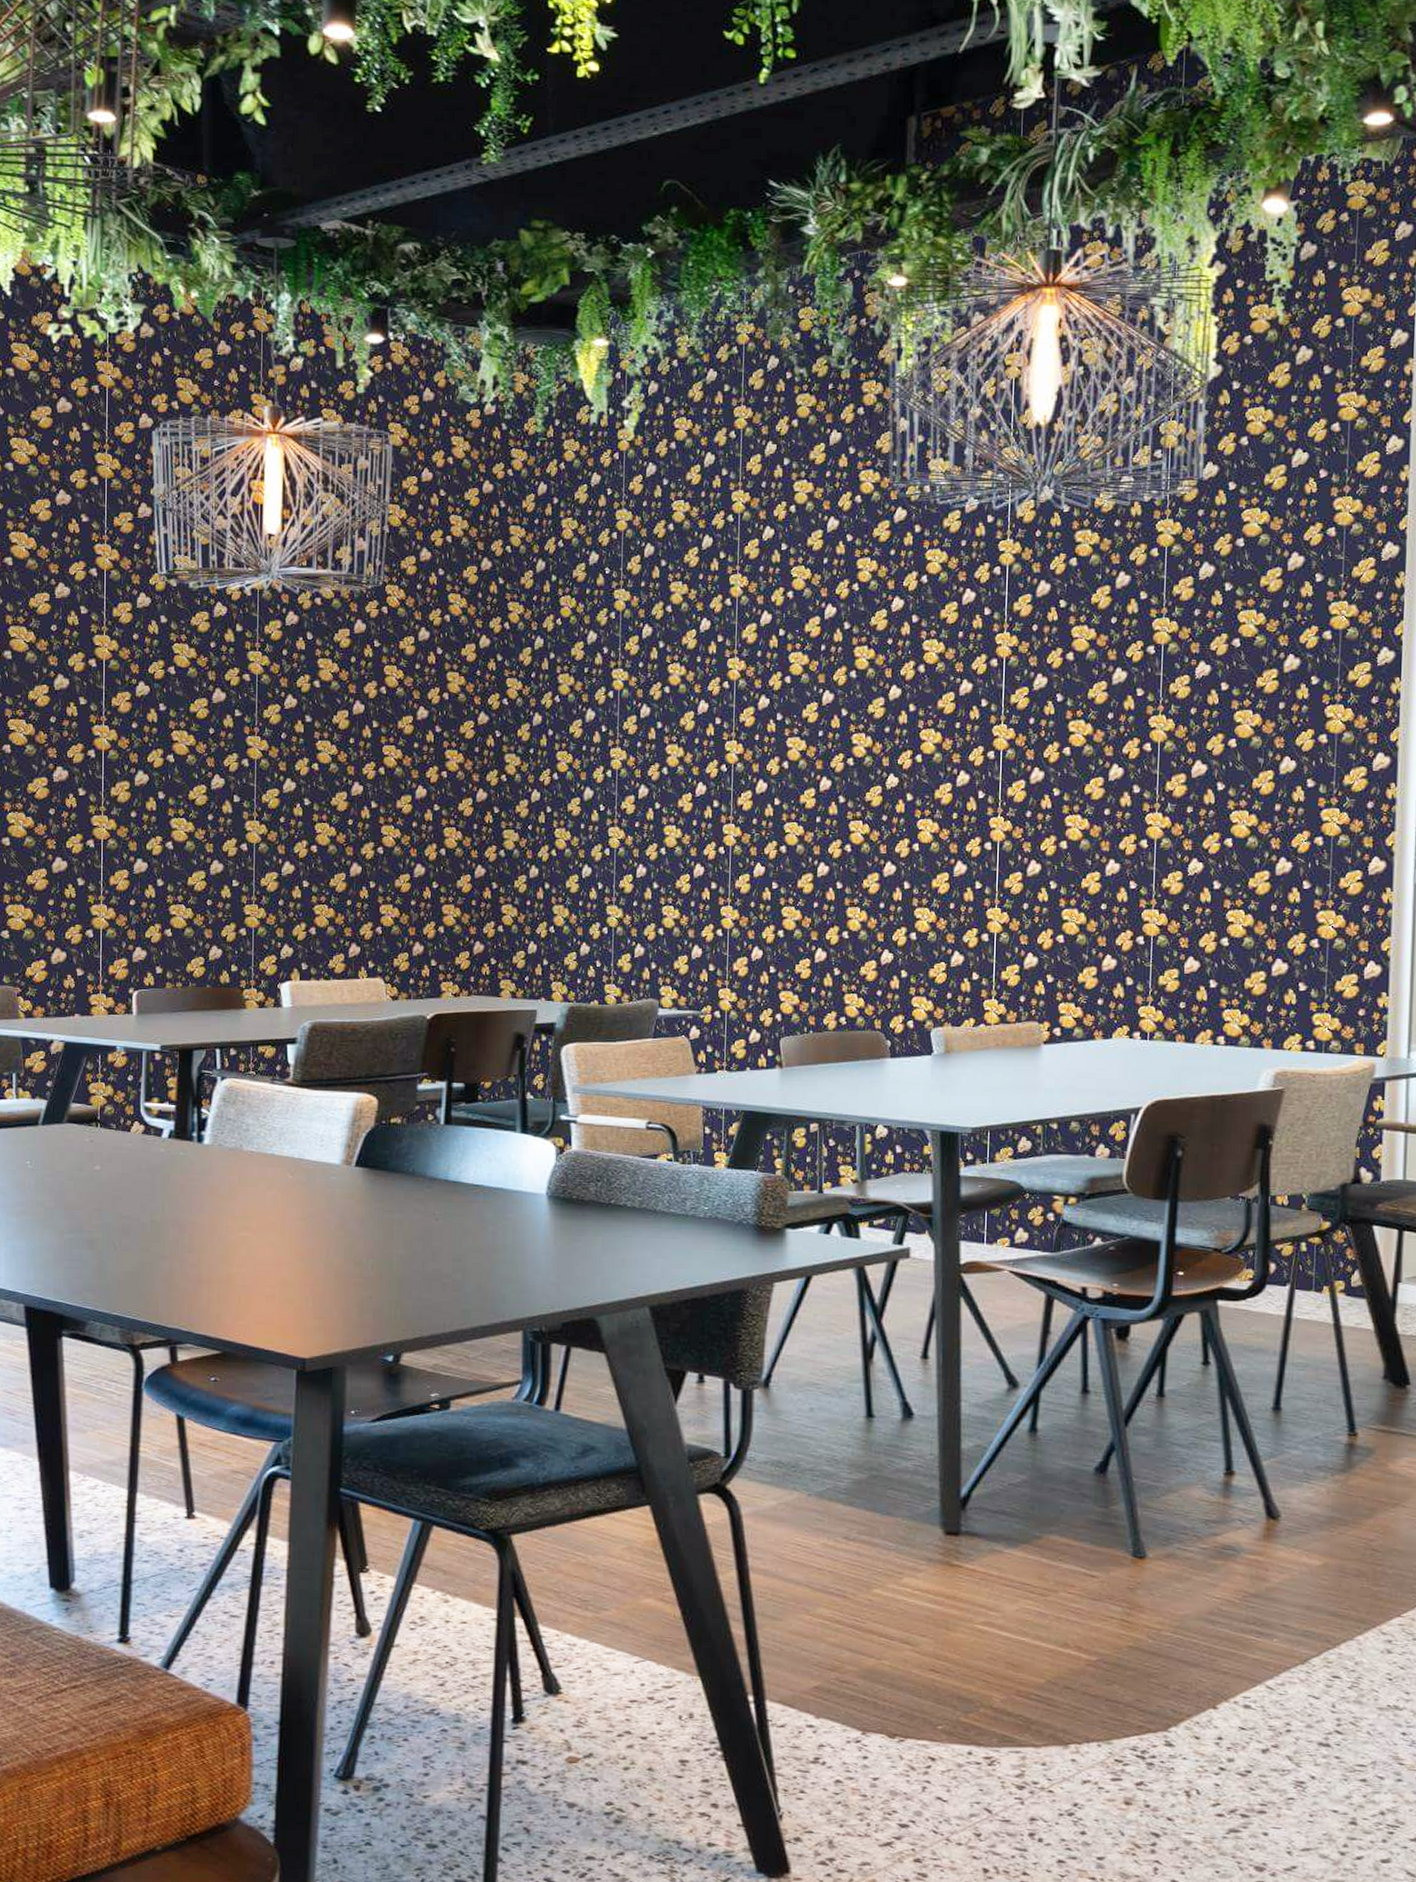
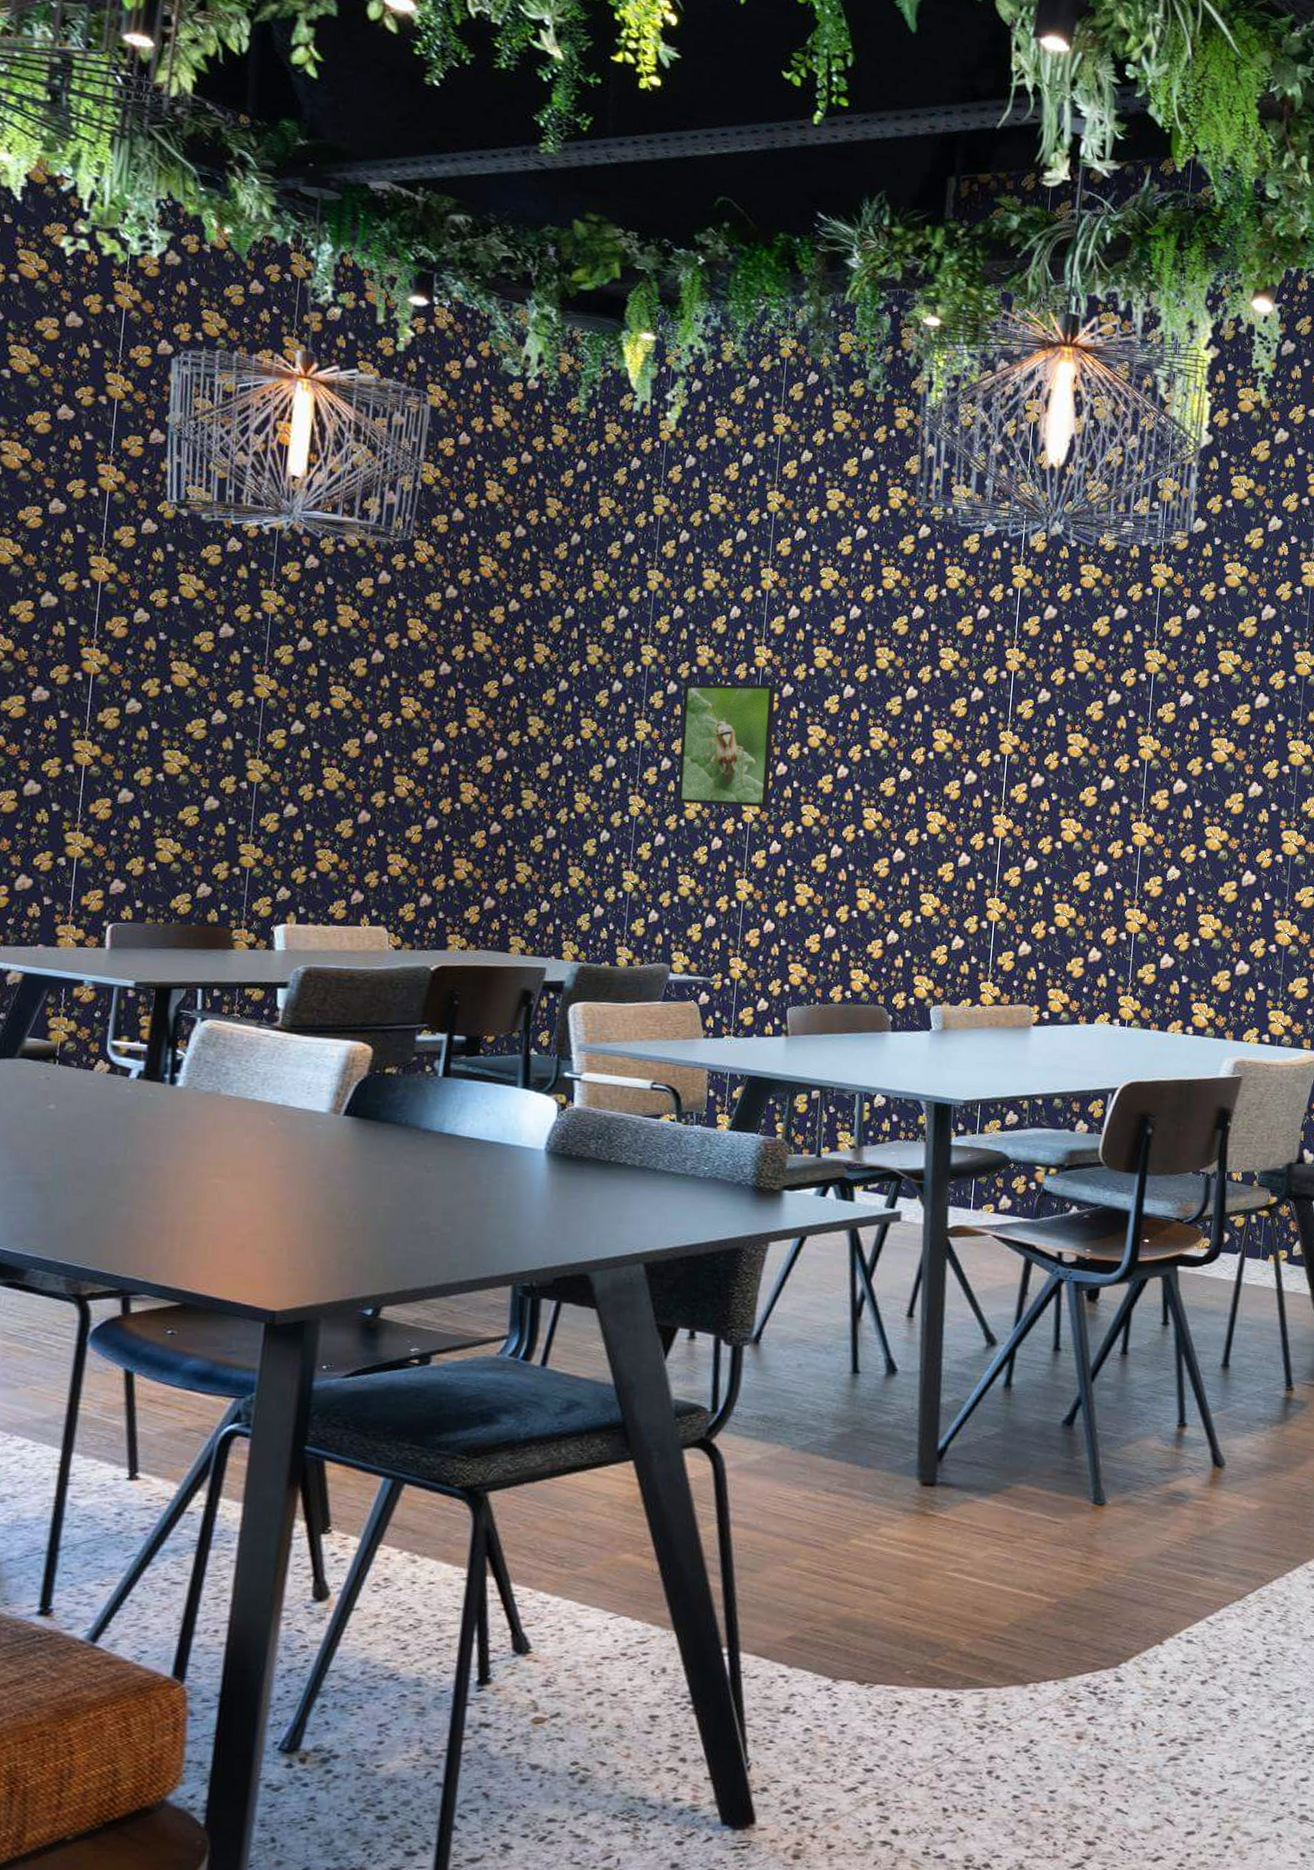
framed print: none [656,697,752,832] -> present [677,683,776,808]

